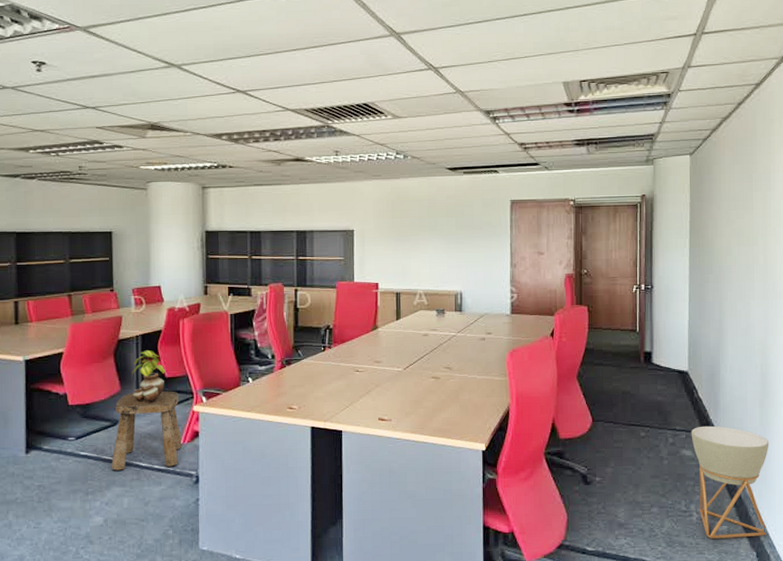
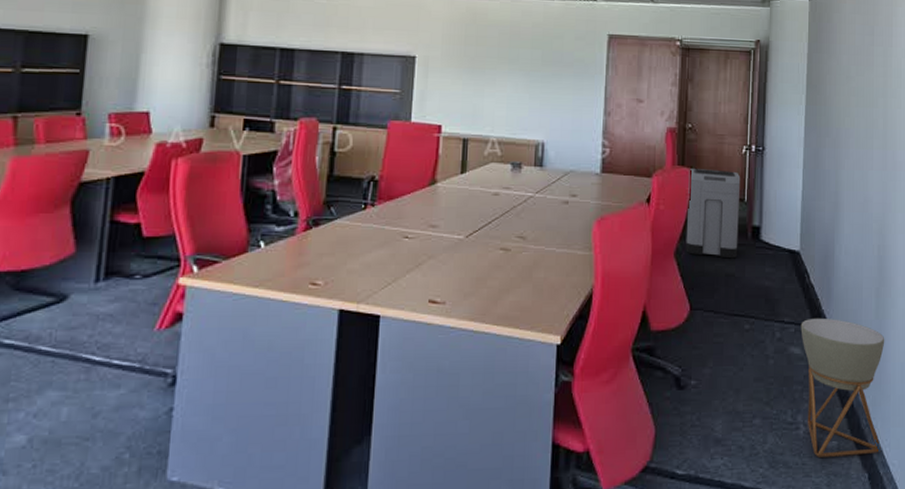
stool: present [111,391,183,471] -> none [48,255,159,367]
potted plant: present [132,350,165,403] -> none [92,199,144,271]
trash can: none [586,306,633,379] -> present [686,169,741,259]

